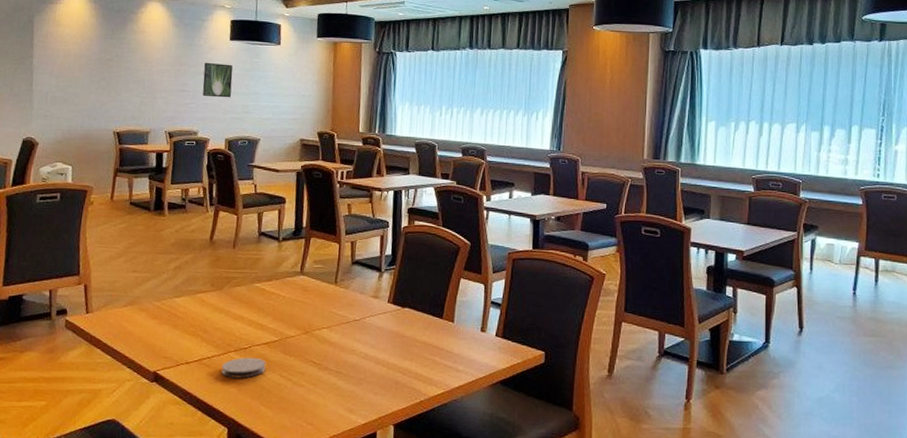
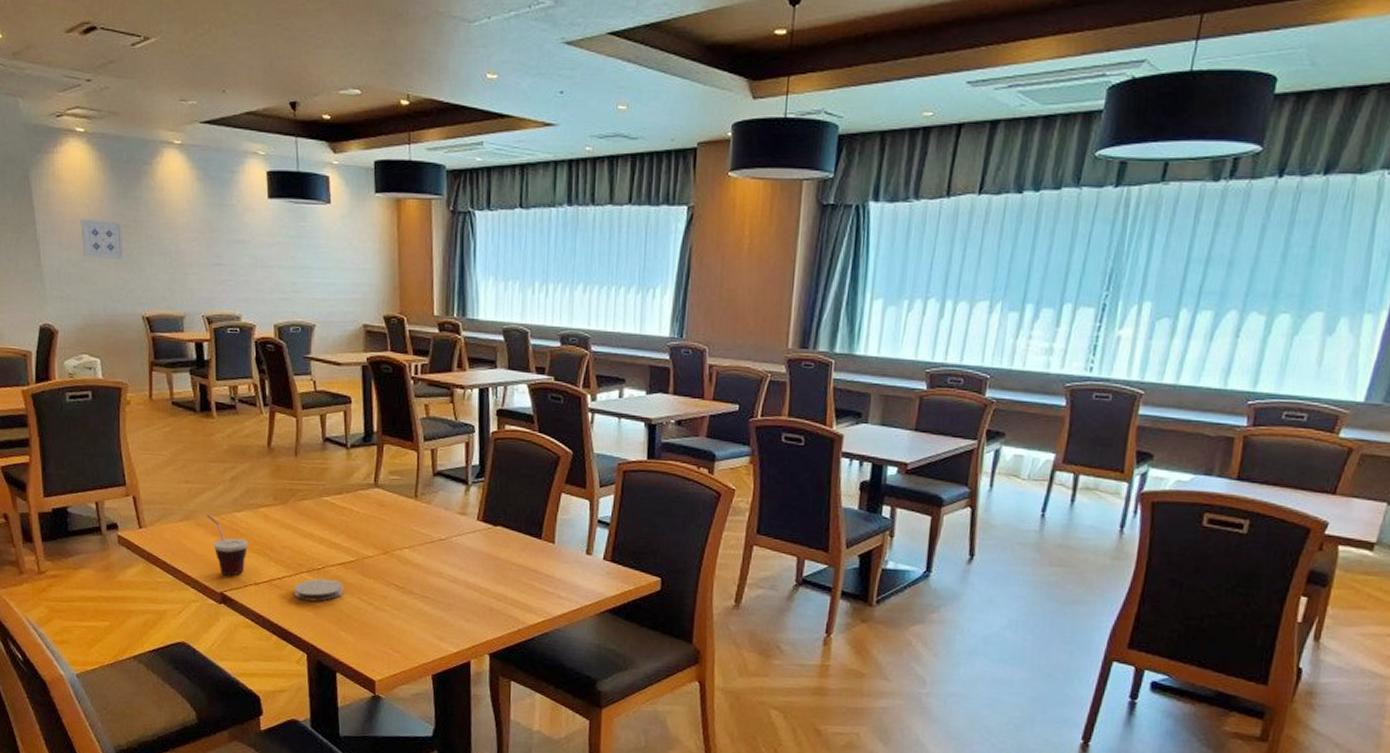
wall art: none [70,54,106,86] -> present [80,219,124,259]
cup: none [150,300,184,356] -> present [207,514,248,576]
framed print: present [202,62,233,98] -> none [239,227,276,273]

